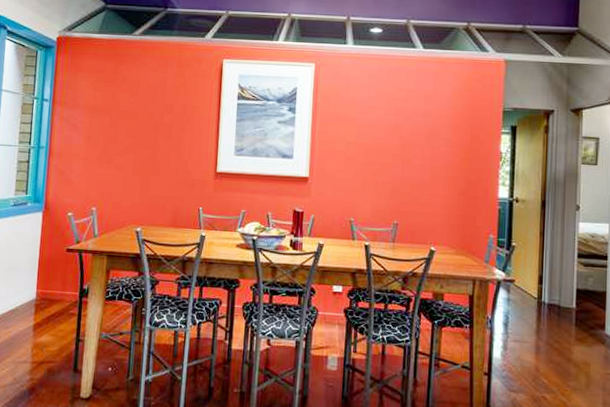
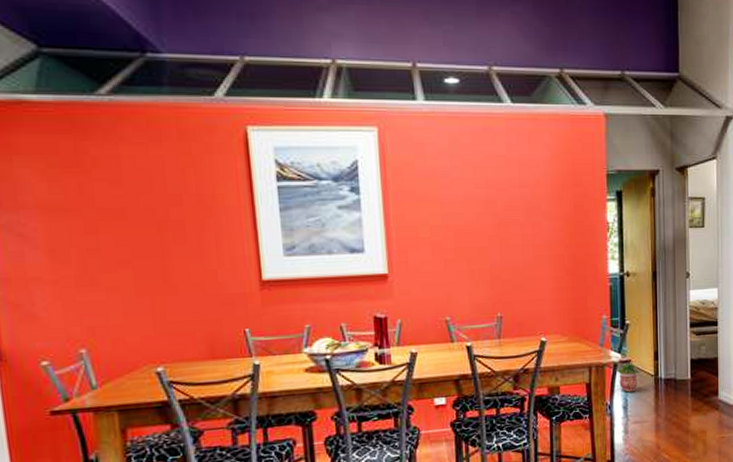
potted plant: none [498,280,525,311] -> present [615,360,642,393]

